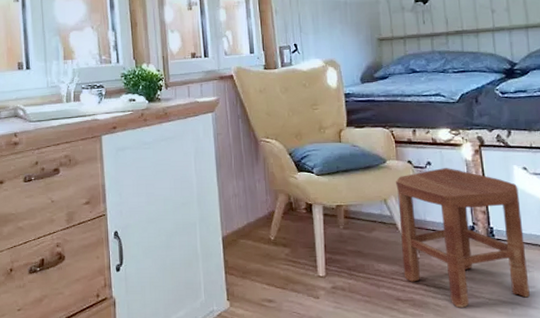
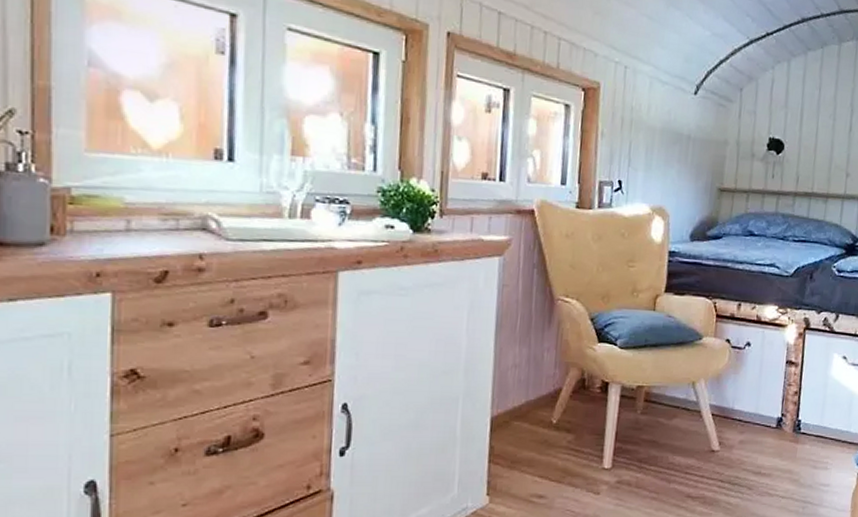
stool: present [396,168,530,308] -> none [700,350,834,506]

